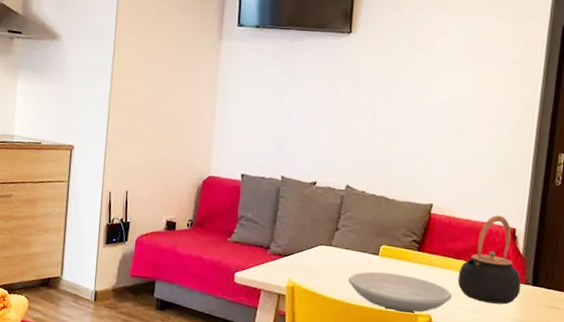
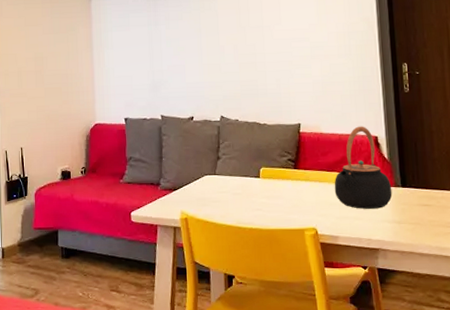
plate: present [348,271,452,313] -> none [235,193,332,228]

